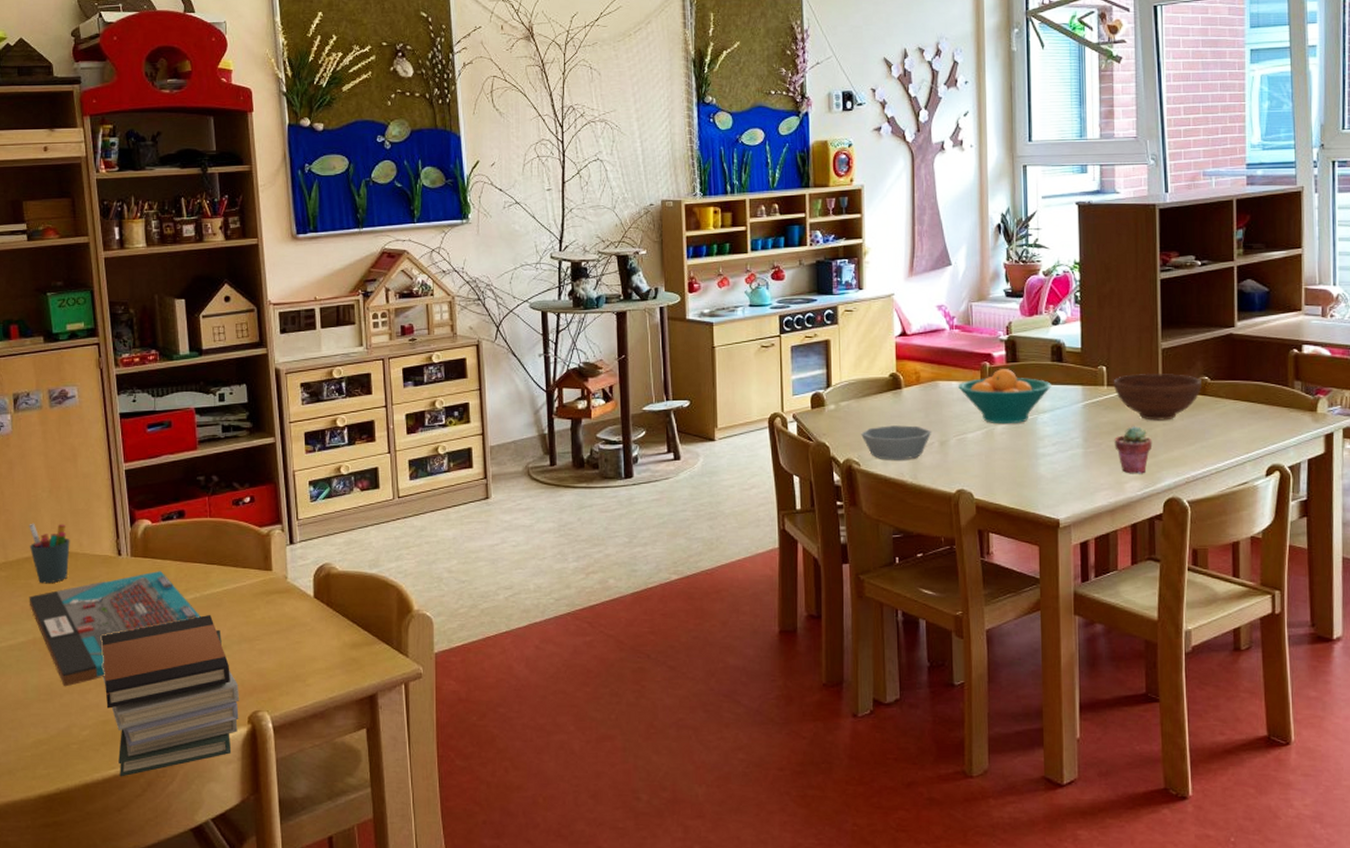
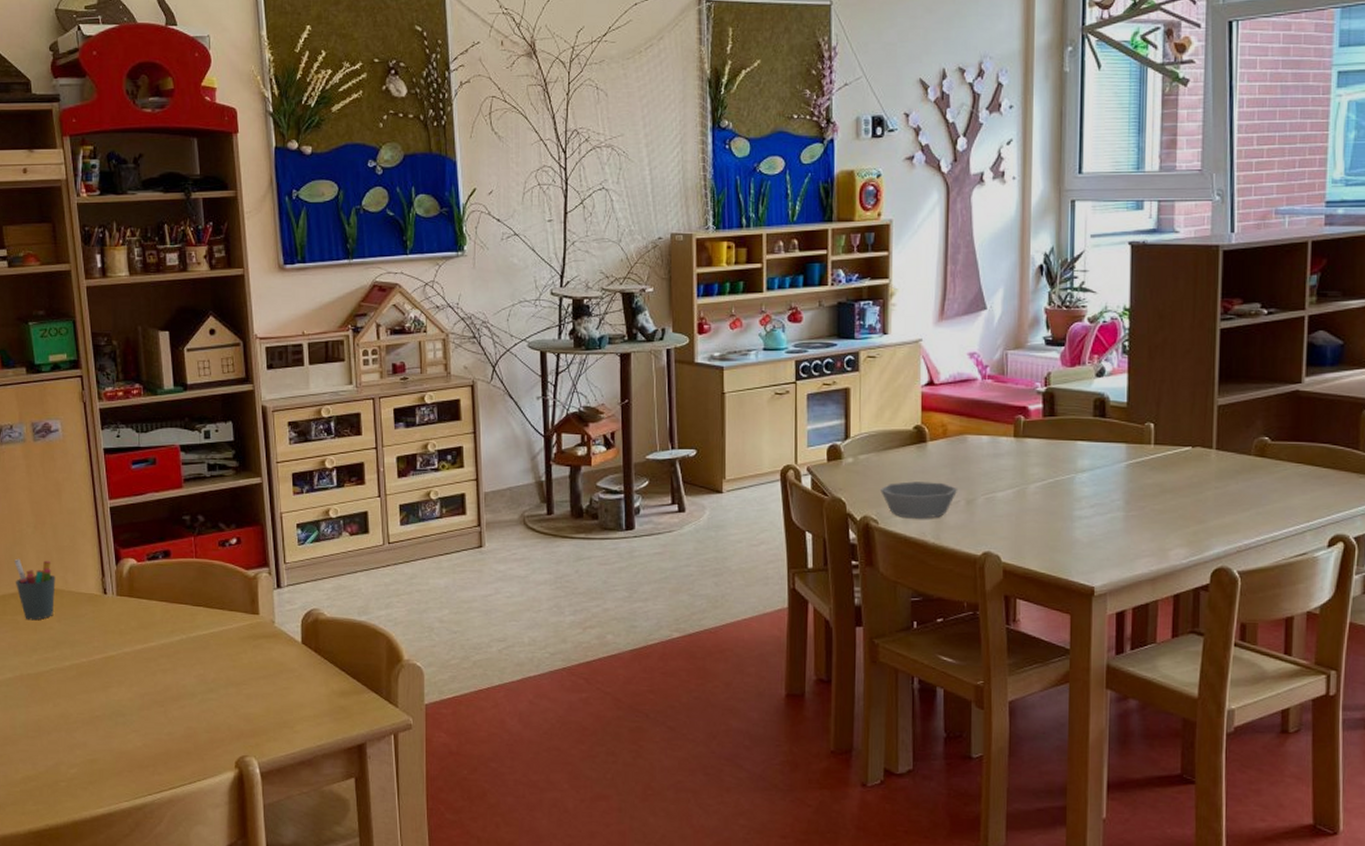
board game: present [29,571,201,687] -> none [15,611,187,725]
book stack: present [101,615,239,777] -> none [88,657,226,816]
fruit bowl: present [959,369,1051,425] -> none [989,423,1092,484]
bowl: present [1113,372,1201,421] -> none [1161,431,1261,484]
potted succulent: present [1114,426,1153,474] -> none [1159,489,1202,541]

